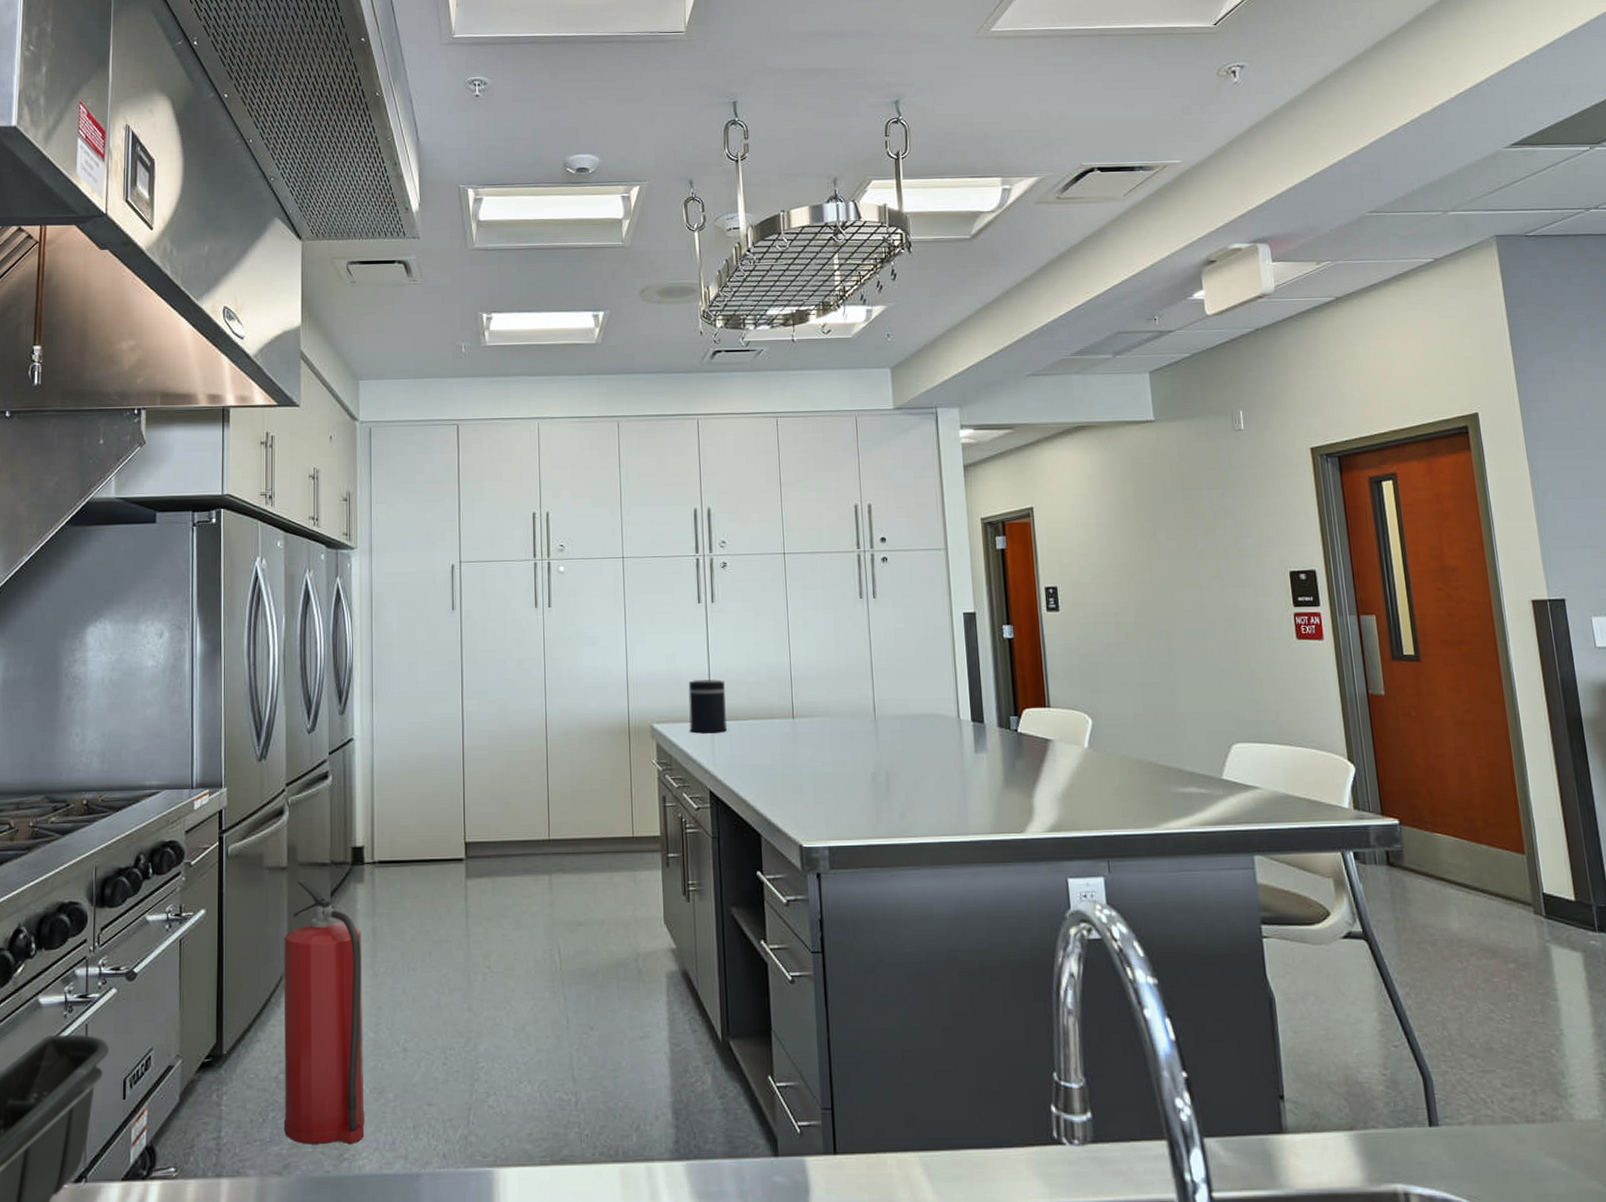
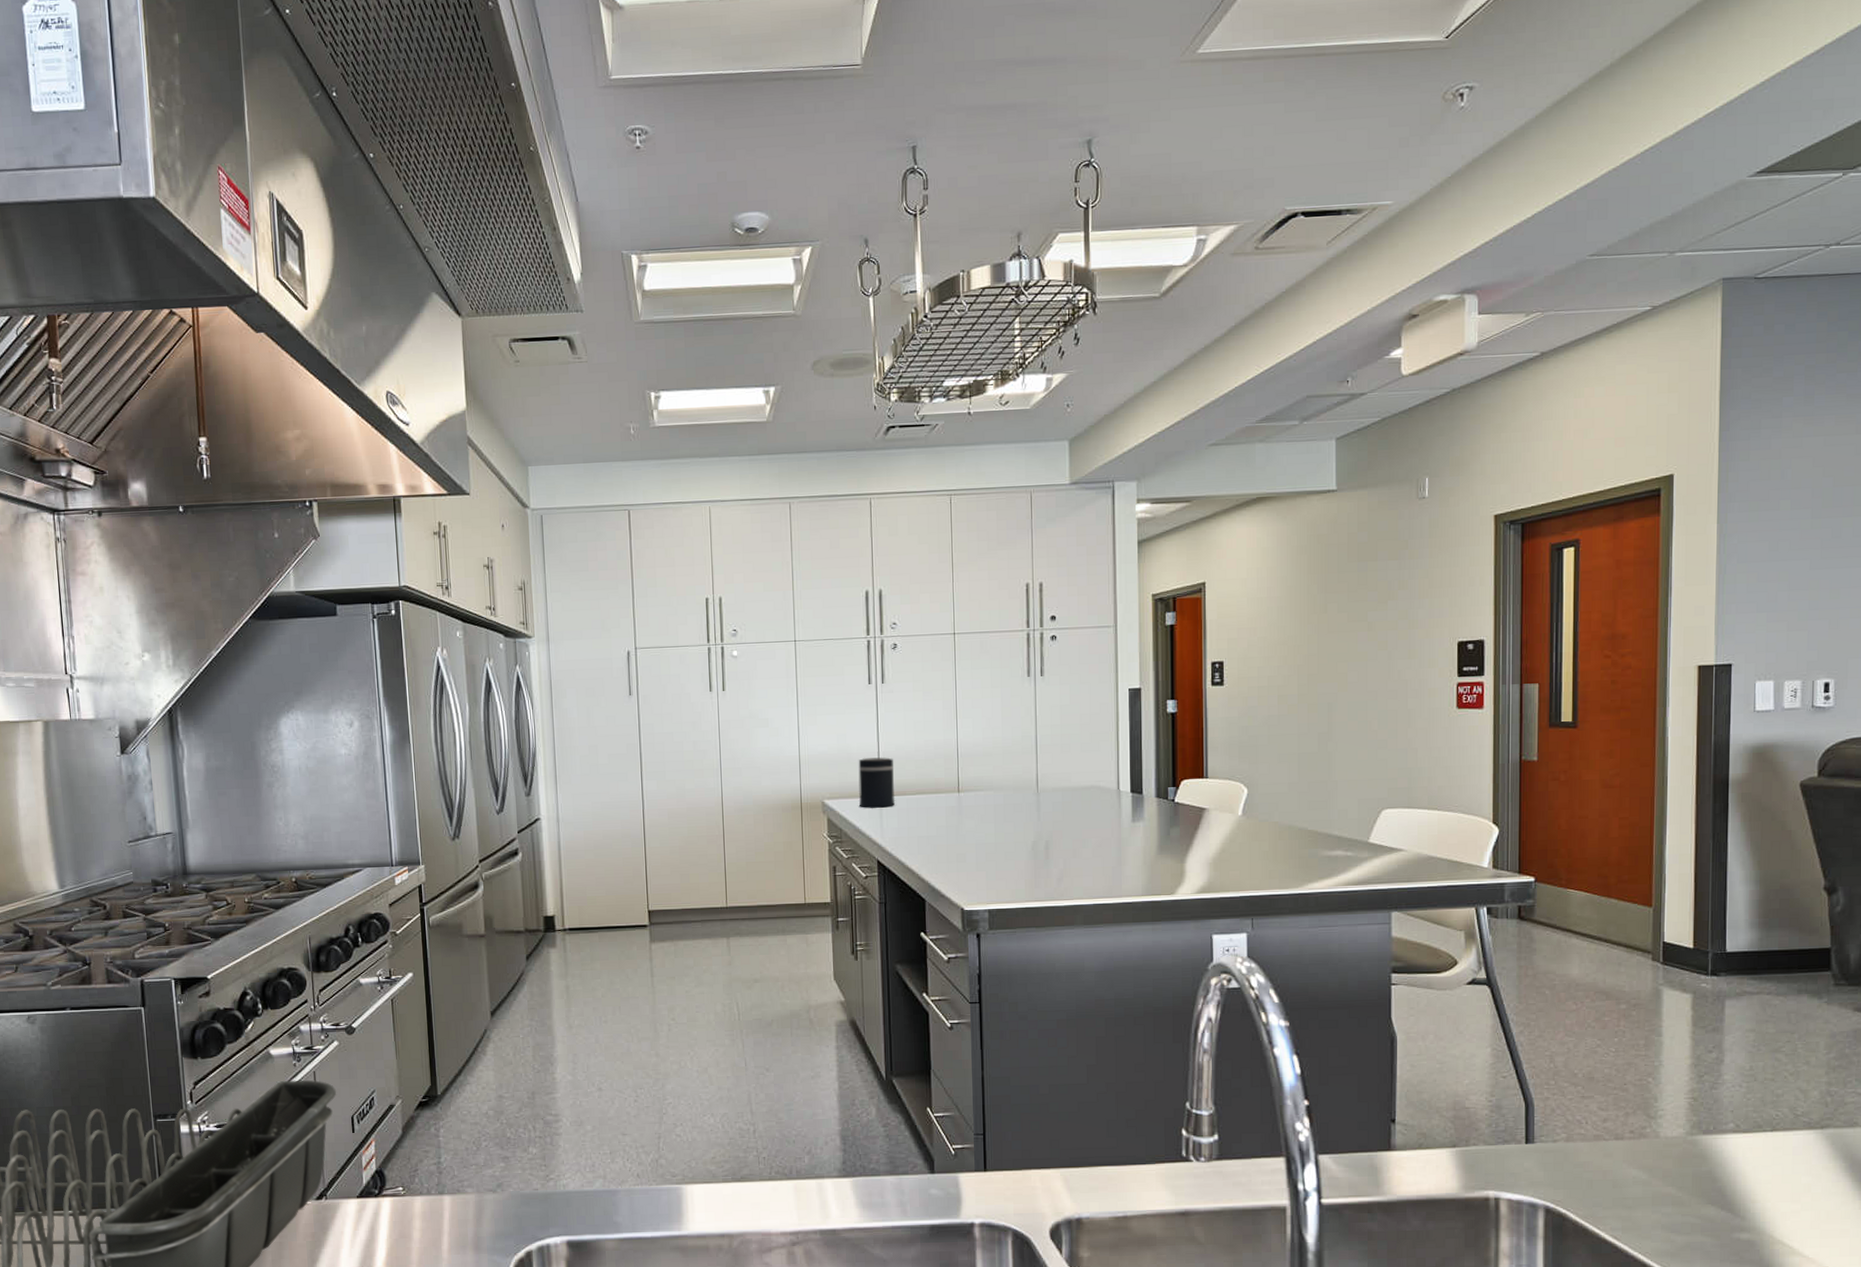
fire extinguisher: present [283,880,365,1144] -> none [485,946,567,1167]

